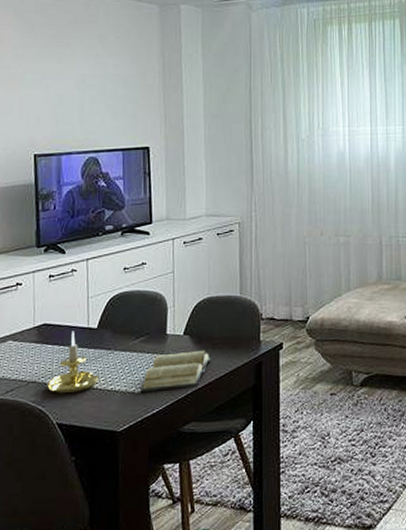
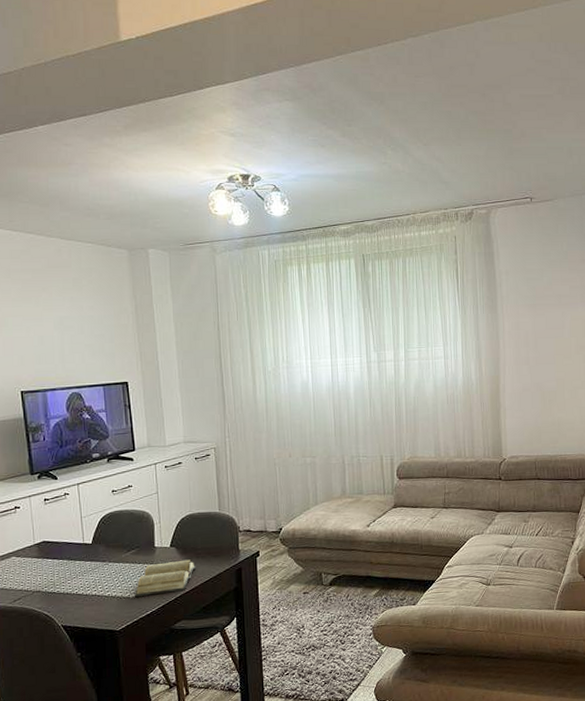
candle holder: present [47,330,100,394] -> none [50,546,97,601]

